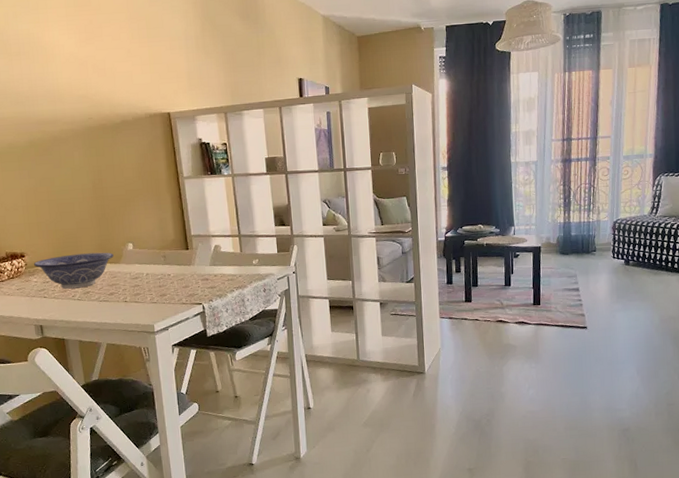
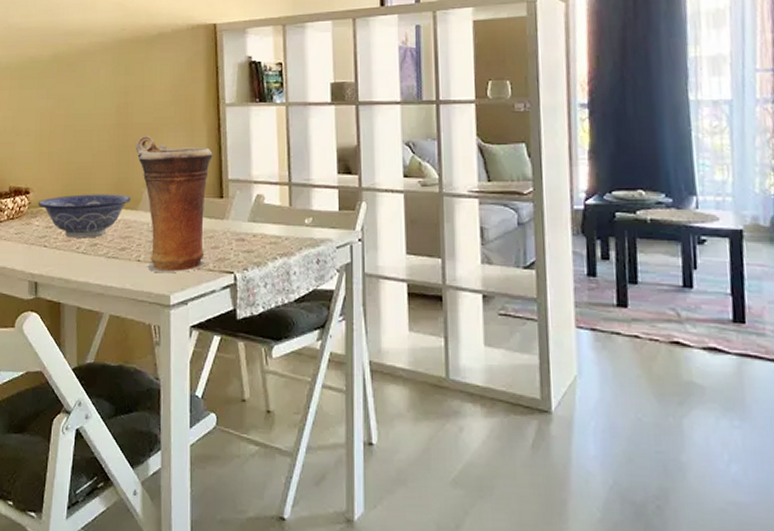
vase: none [112,204,181,309] -> present [135,135,213,273]

